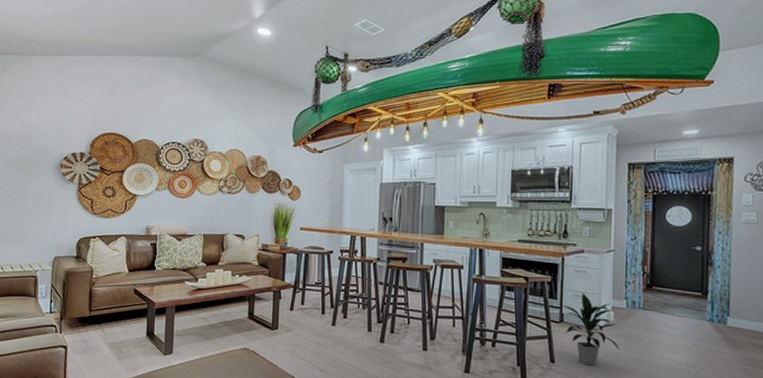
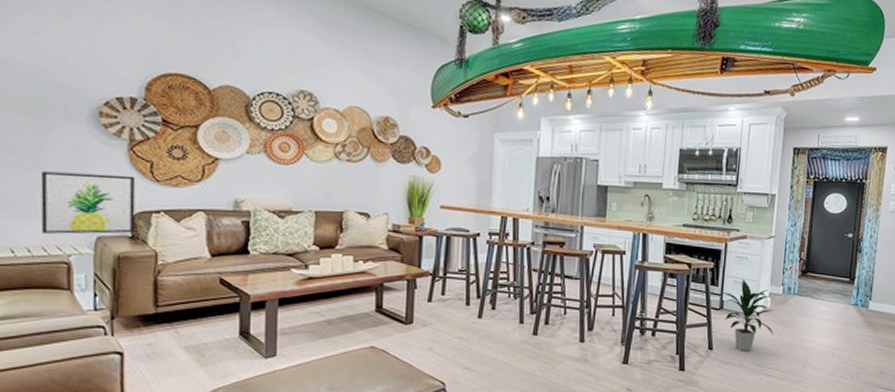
wall art: none [21,209,81,255] -> present [40,171,136,234]

